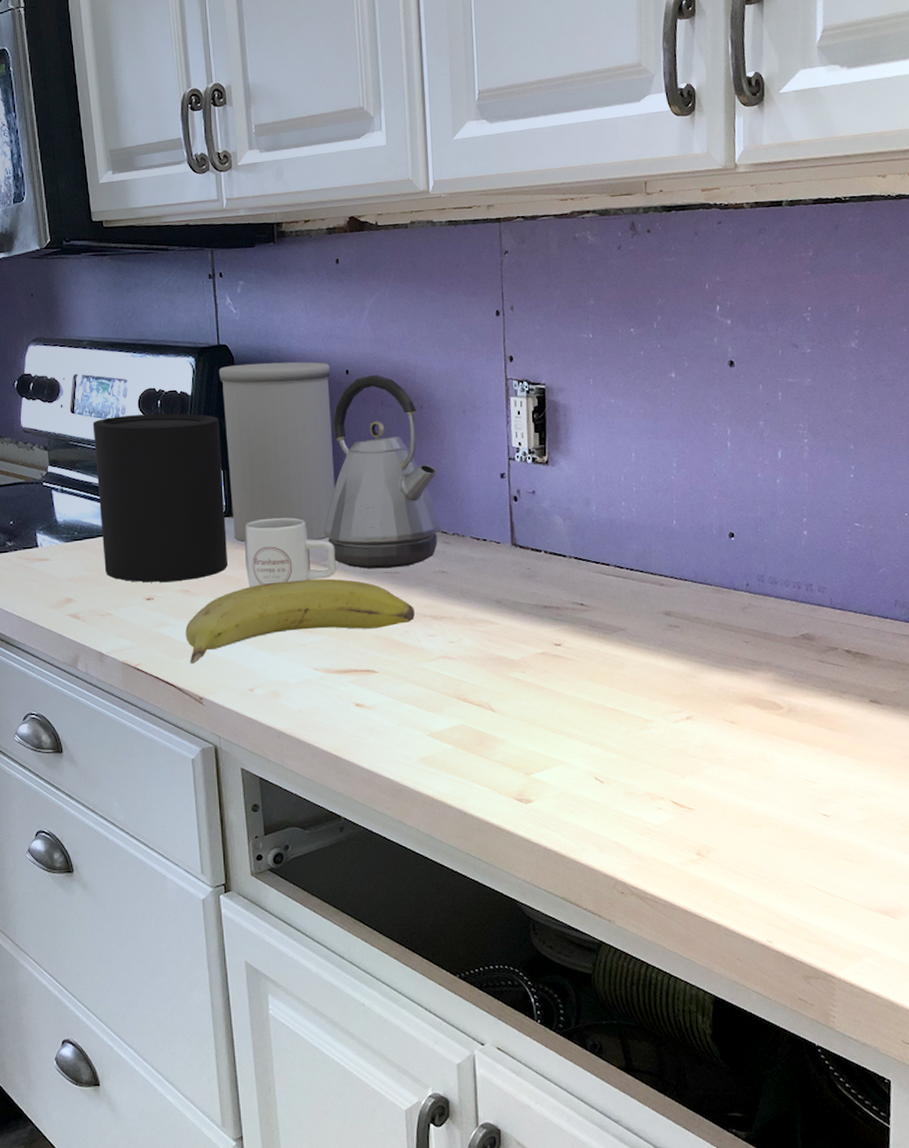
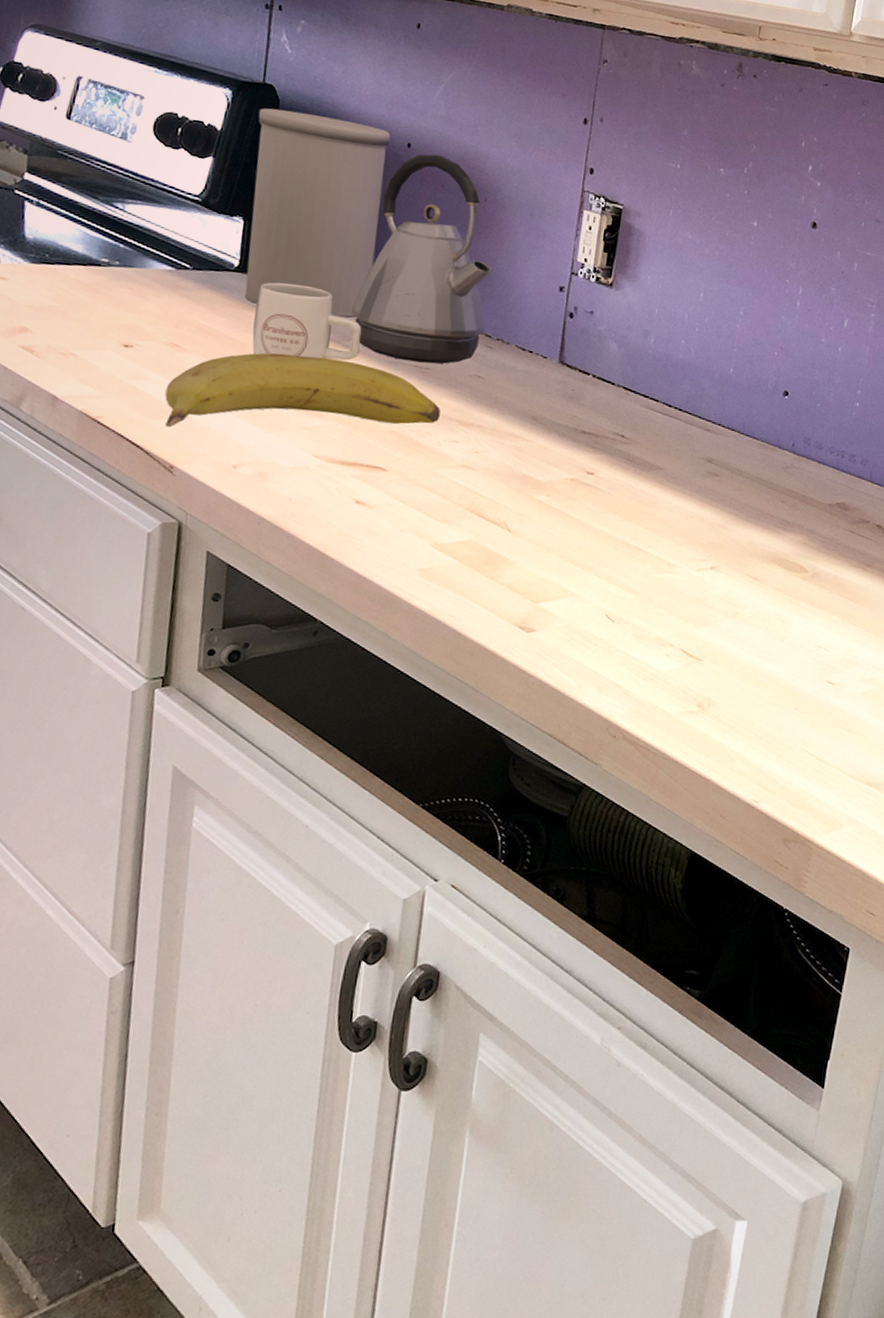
pen holder: present [92,413,227,583] -> none [77,133,250,334]

